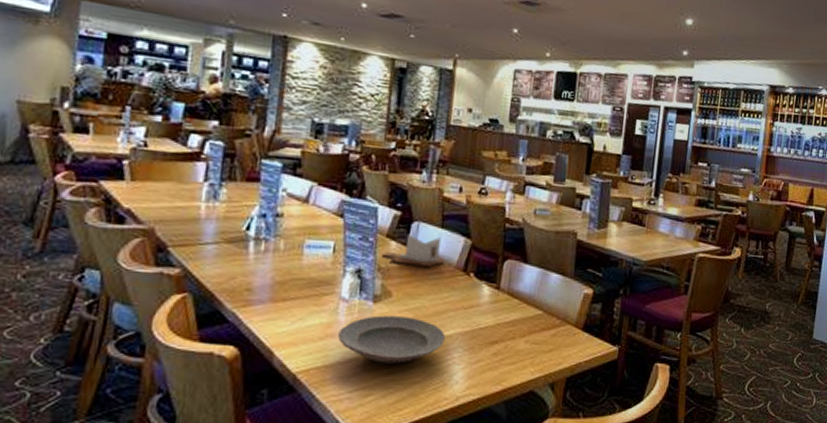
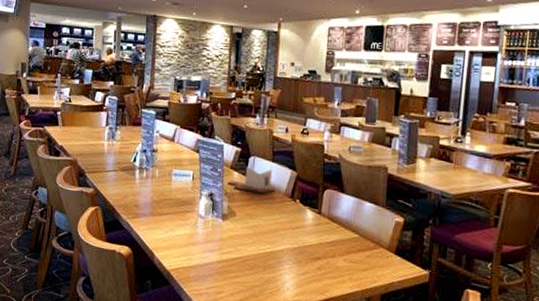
plate: present [338,315,445,364] -> none [198,230,278,270]

